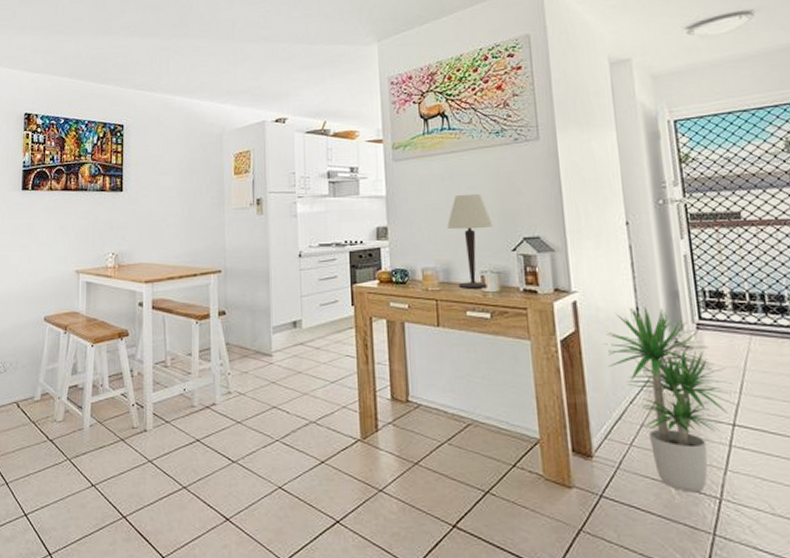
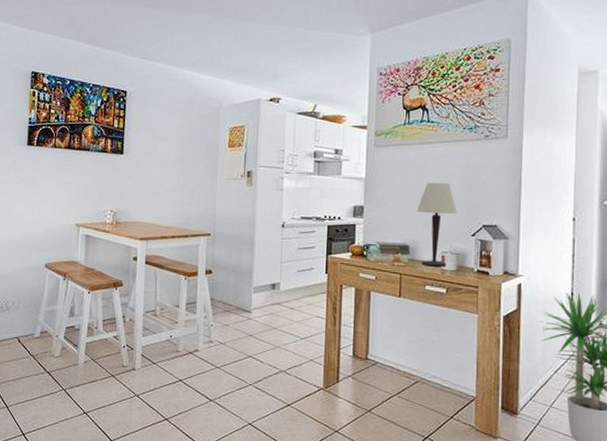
books: none [395,263,445,289] -> present [366,242,410,264]

